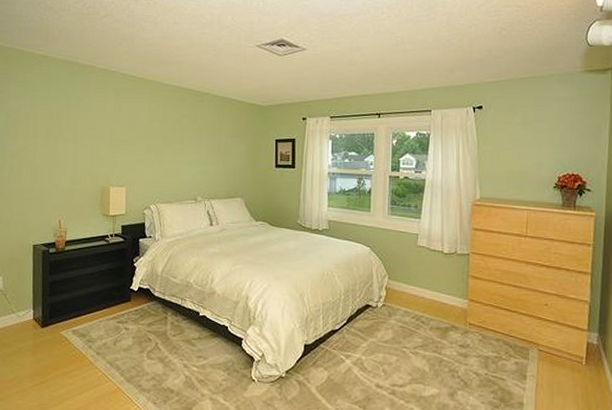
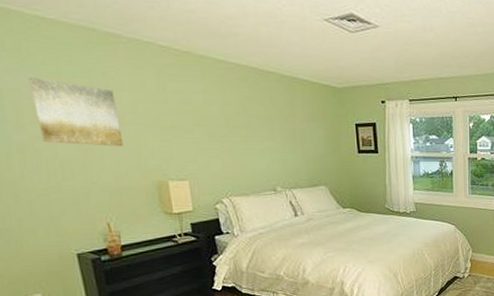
wall art: none [27,101,83,156] -> present [28,77,124,146]

